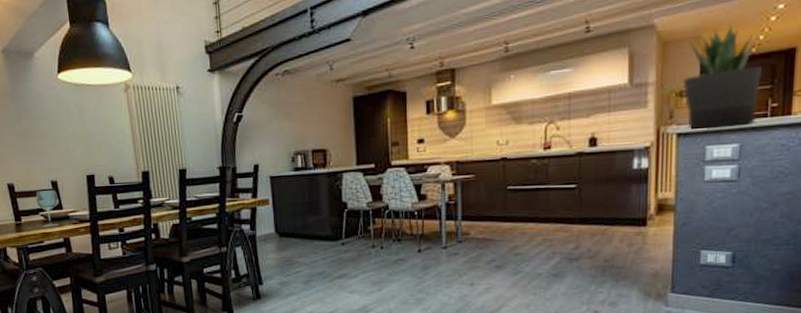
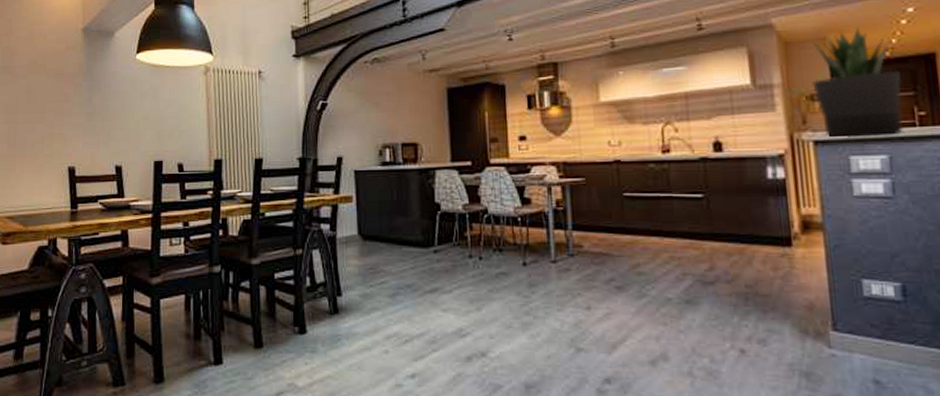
wine glass: present [35,189,60,228] -> none [96,175,122,218]

